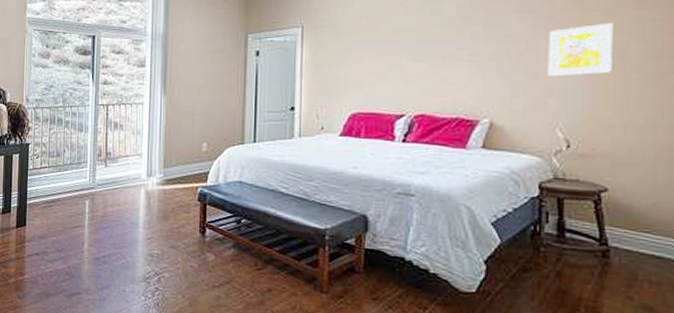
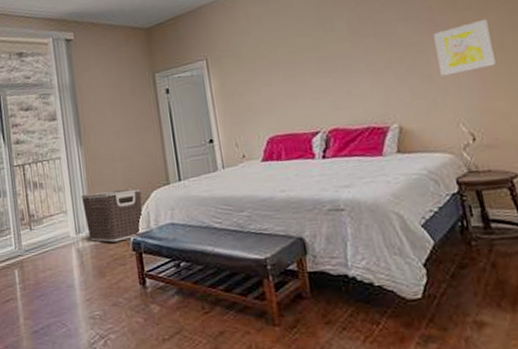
clothes hamper: none [157,141,215,190] -> present [81,188,143,242]

